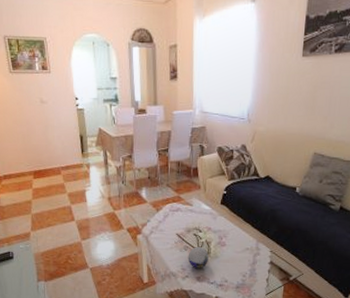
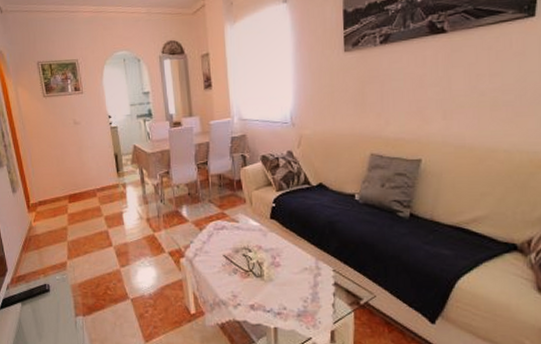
decorative orb: present [188,246,209,268] -> none [238,268,262,294]

